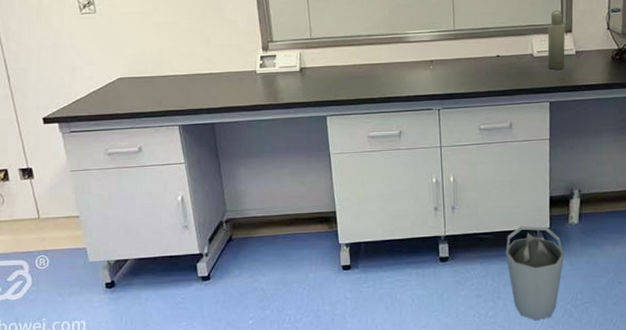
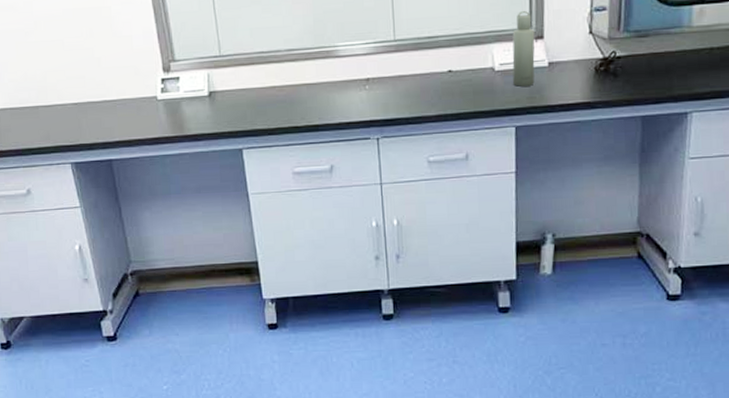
trash bin: present [505,225,565,320] -> none [462,277,535,388]

